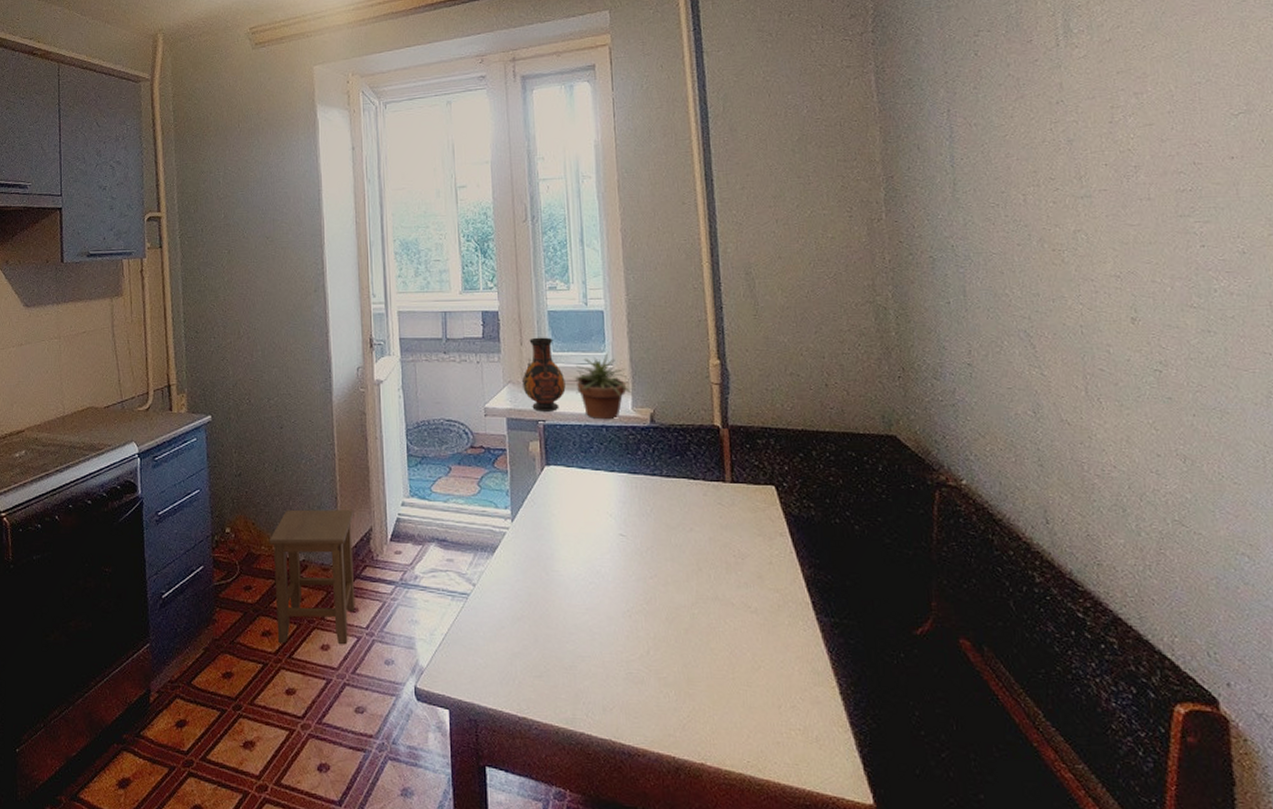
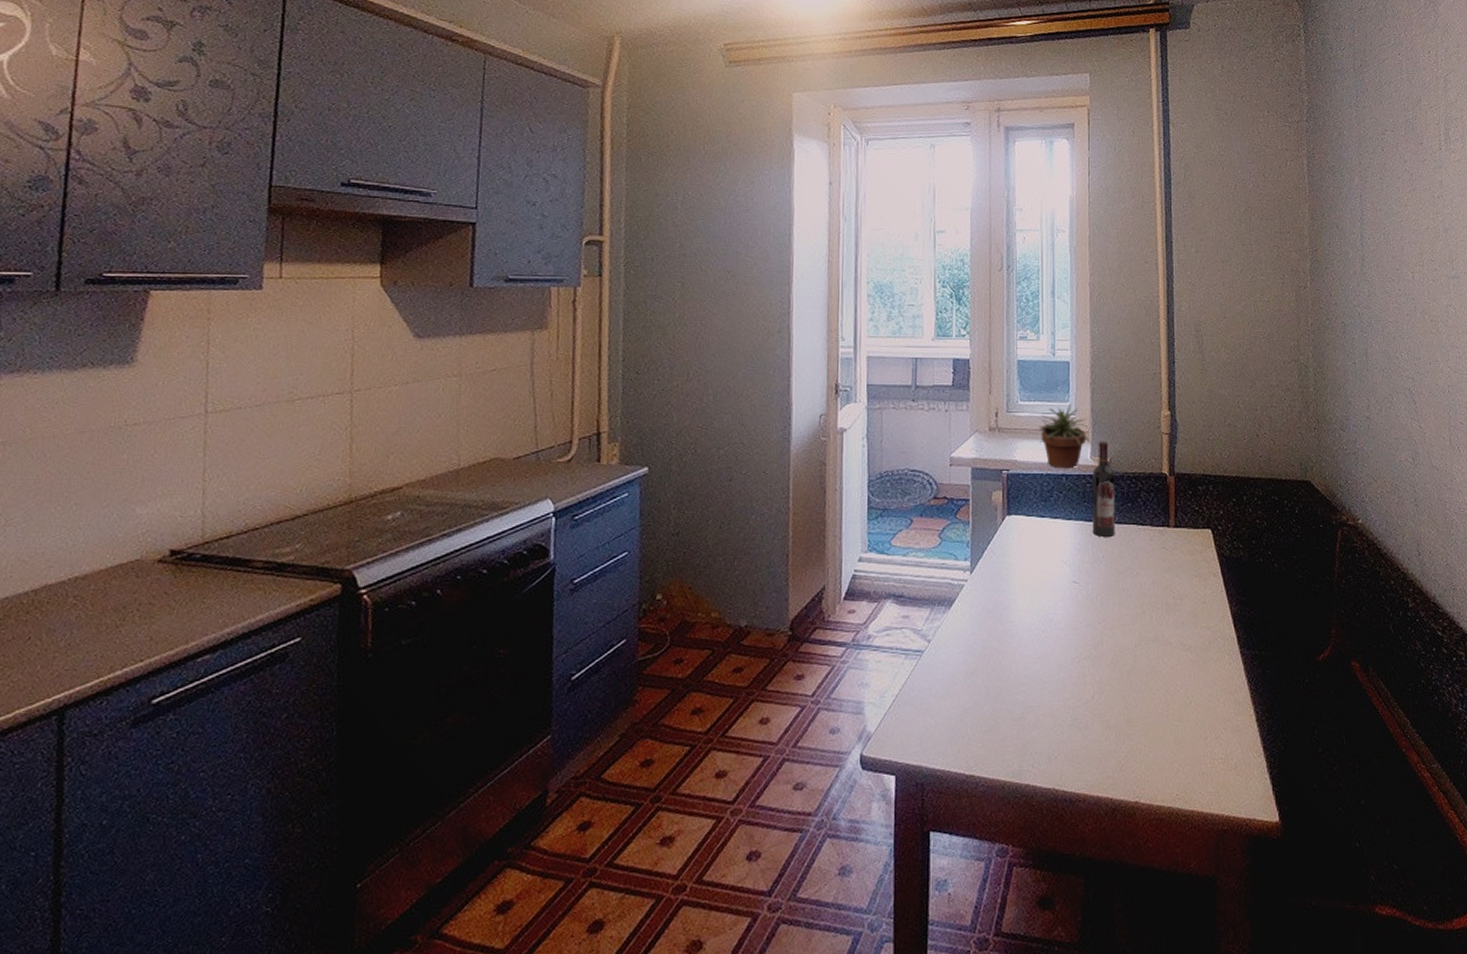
stool: present [269,509,356,644] -> none [707,568,807,720]
vase: present [522,337,566,412] -> none [989,386,1030,461]
wine bottle: none [635,391,664,490] -> present [1092,441,1115,537]

